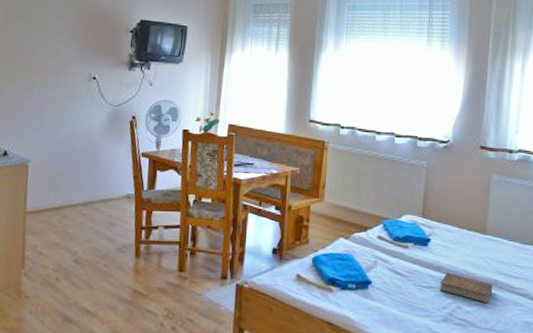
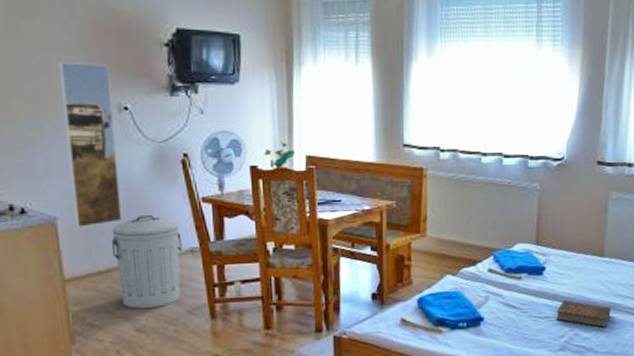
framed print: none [42,41,87,170] -> present [58,62,123,227]
trash can: none [66,164,122,243] -> present [111,215,182,309]

